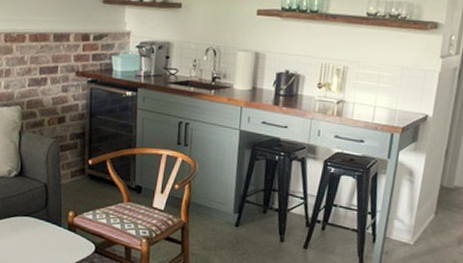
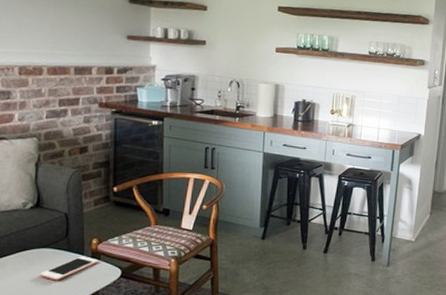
cell phone: none [23,227,74,250] -> present [40,256,99,281]

